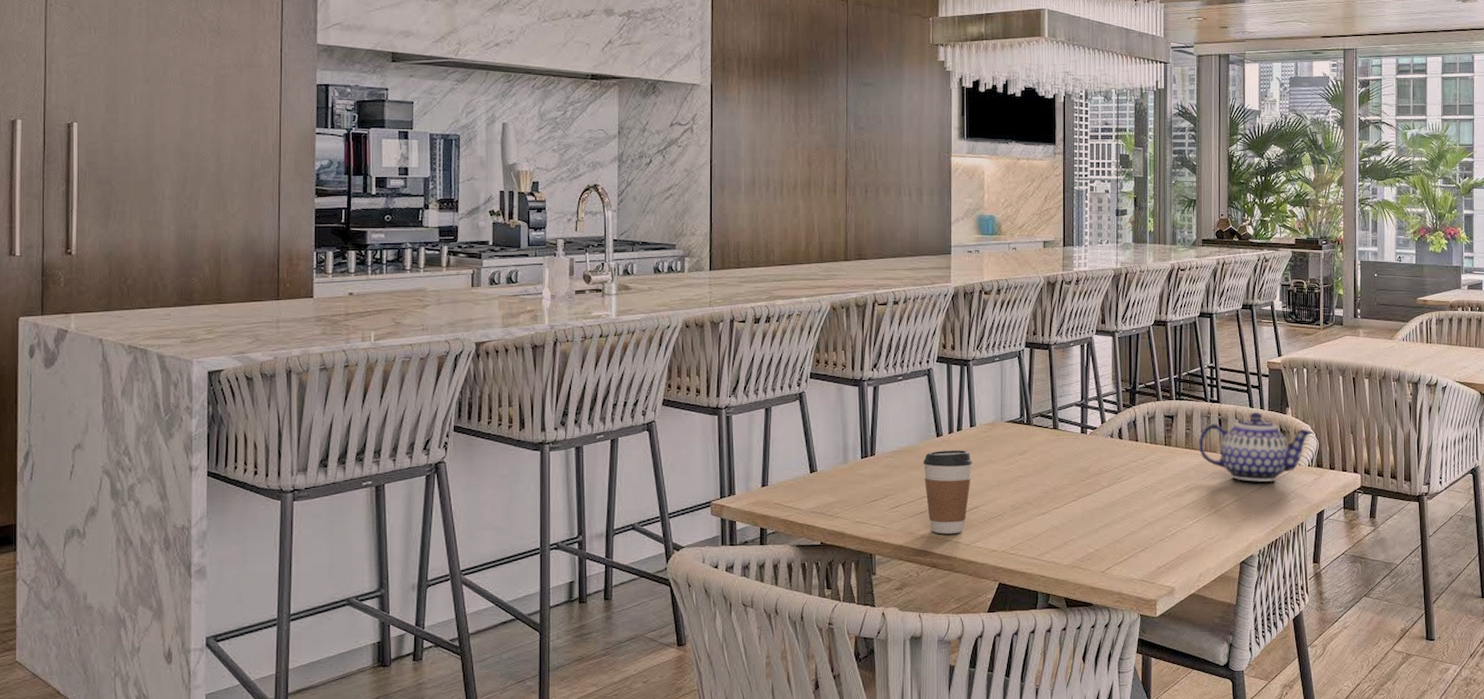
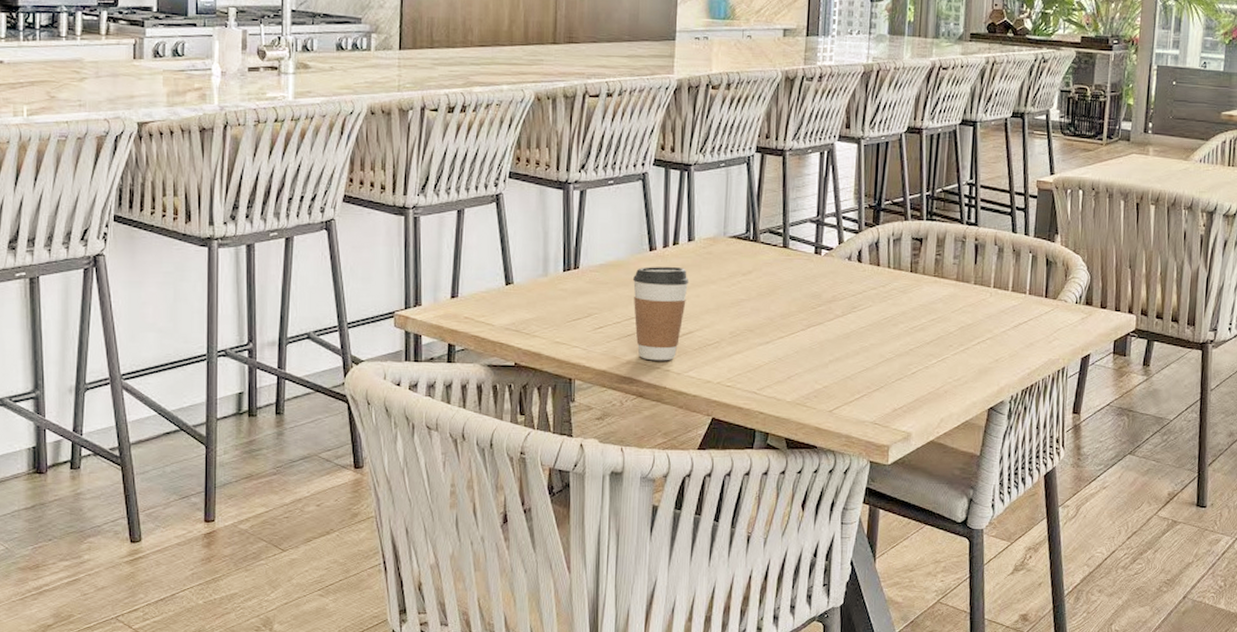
teapot: present [1198,412,1314,482] -> none [949,238,1085,319]

